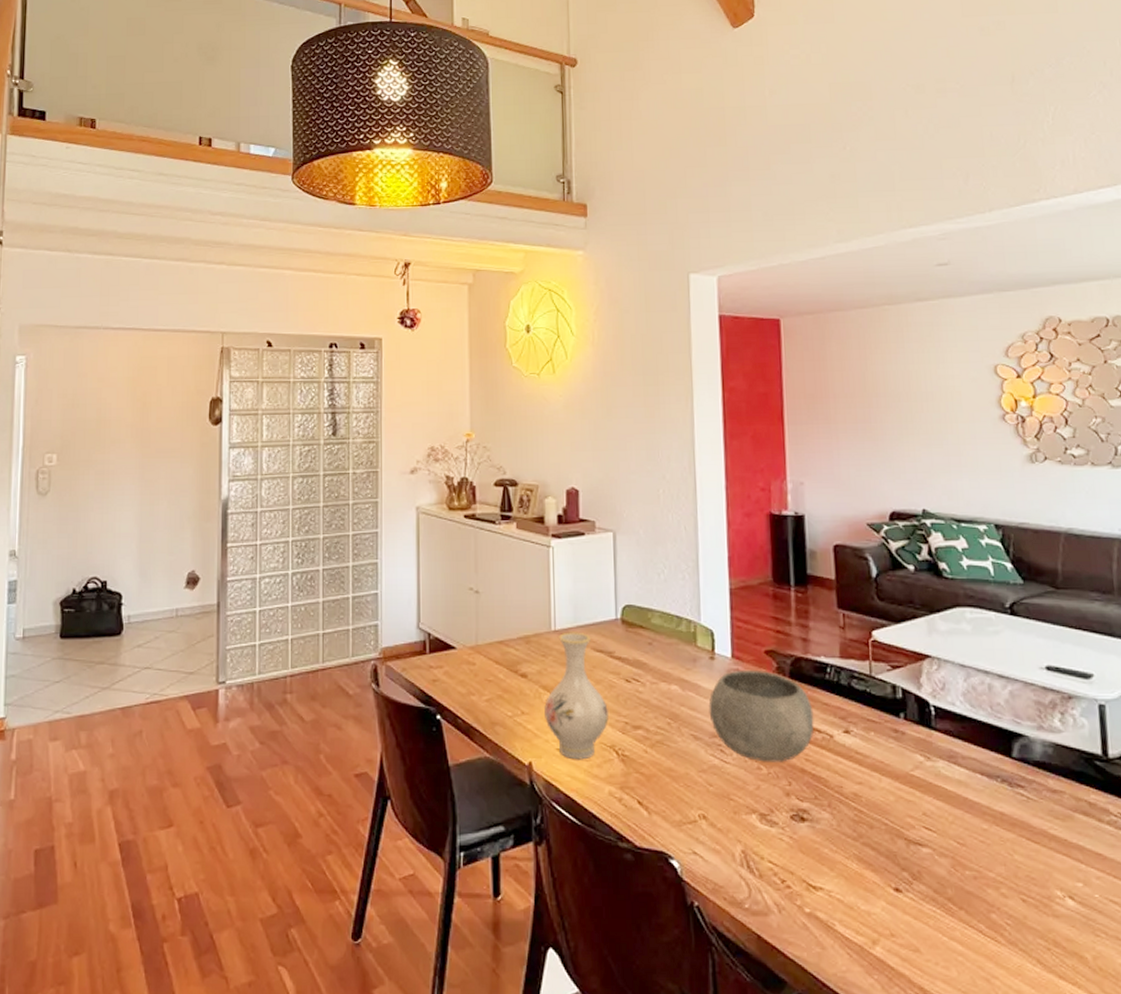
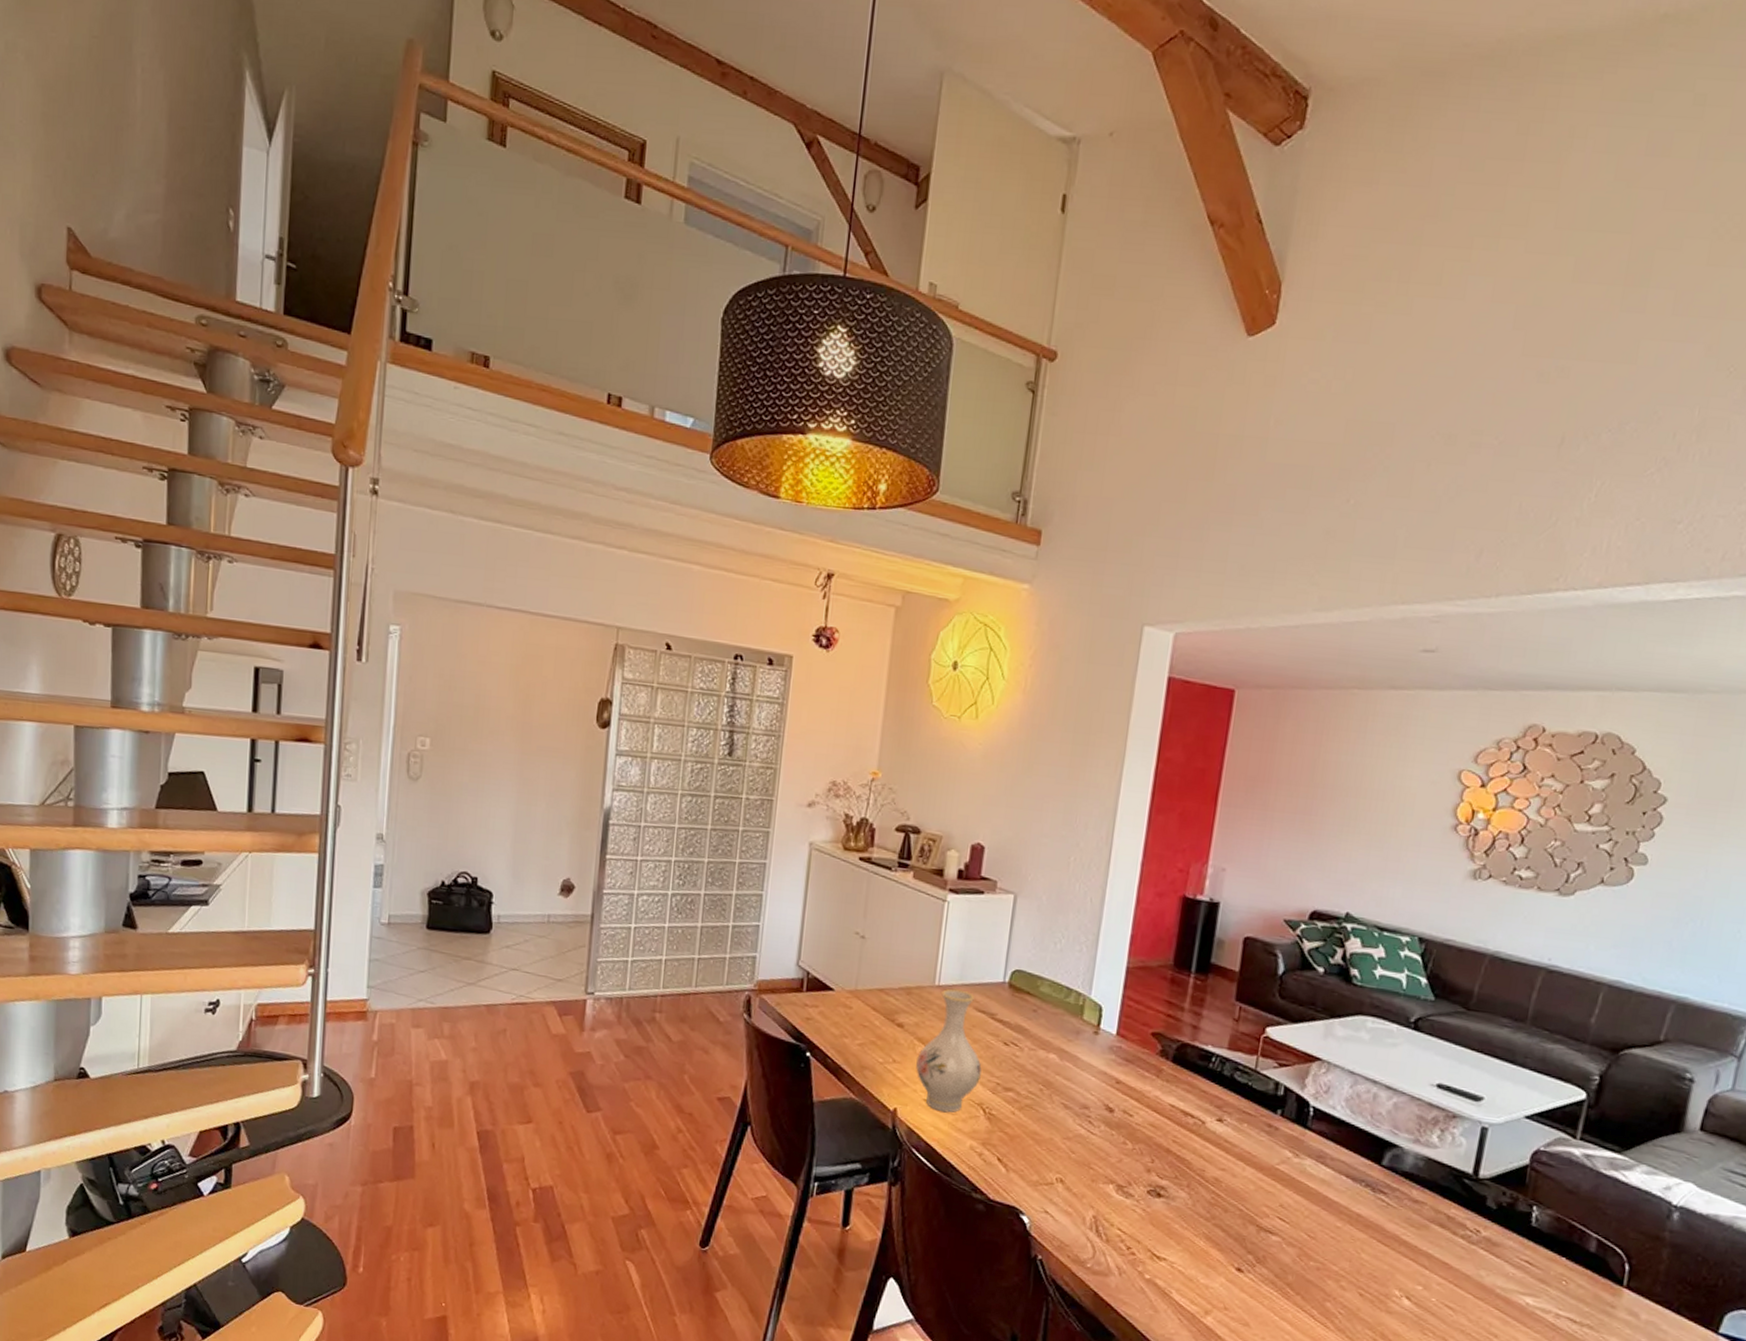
bowl: present [708,669,814,762] -> none [1083,1048,1190,1141]

